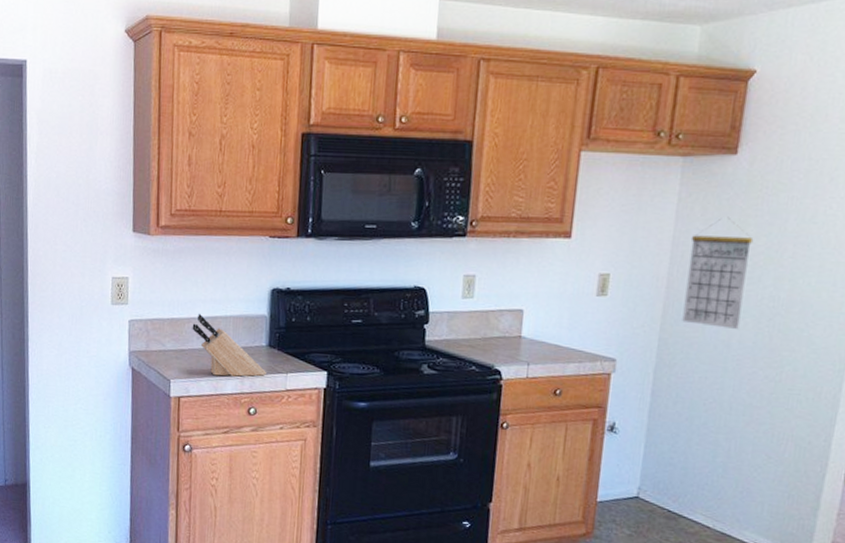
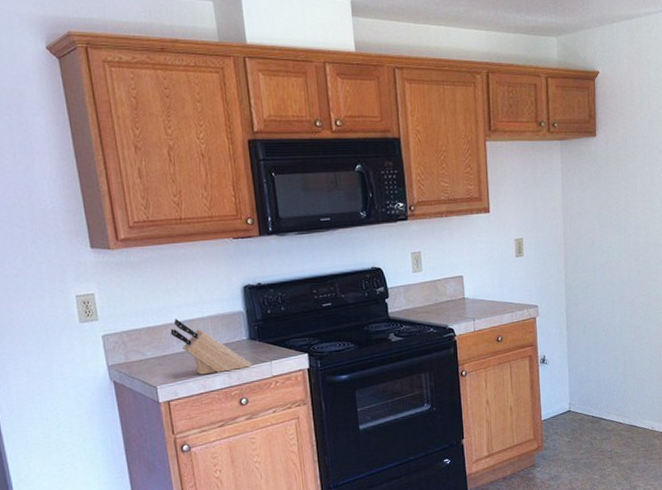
calendar: present [682,216,754,329] -> none [575,184,617,270]

